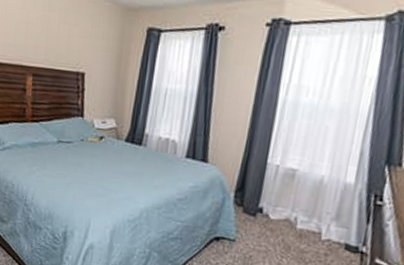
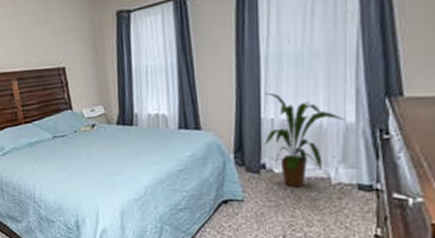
house plant: none [266,138,346,237] -> present [265,92,346,187]

